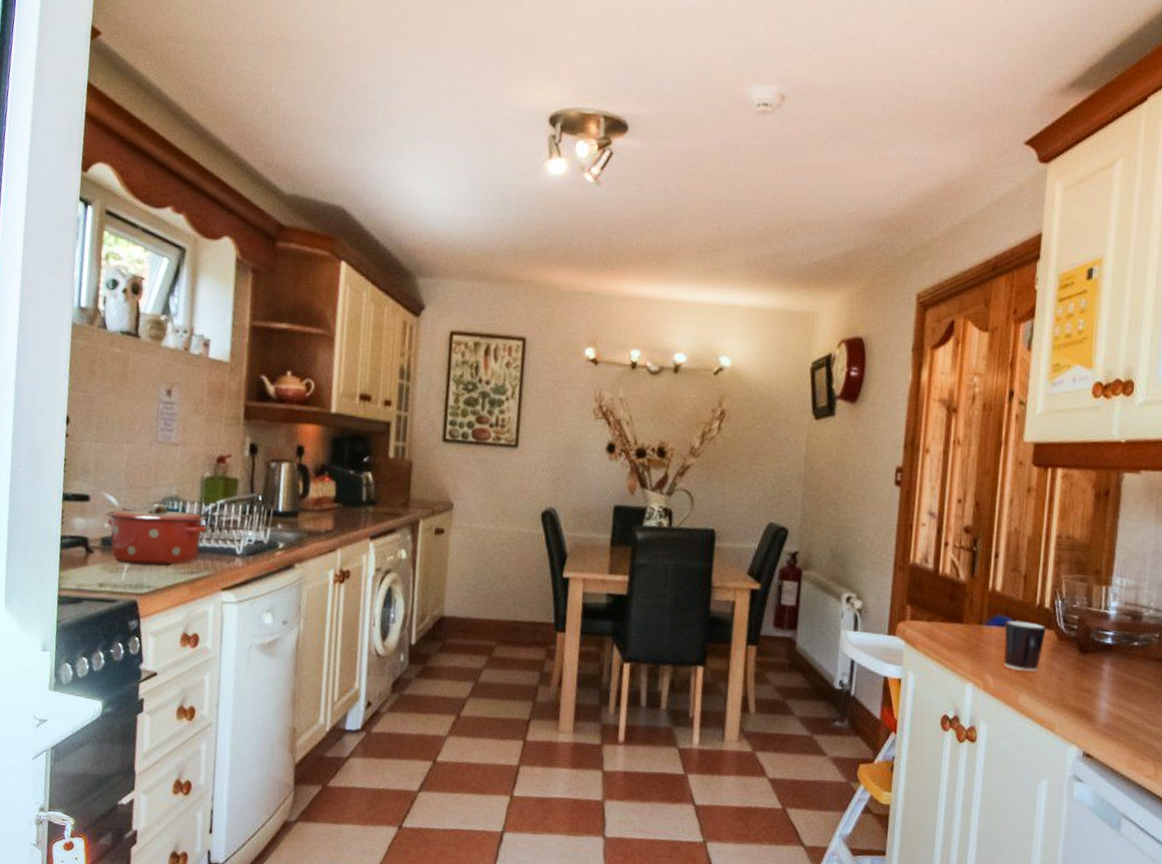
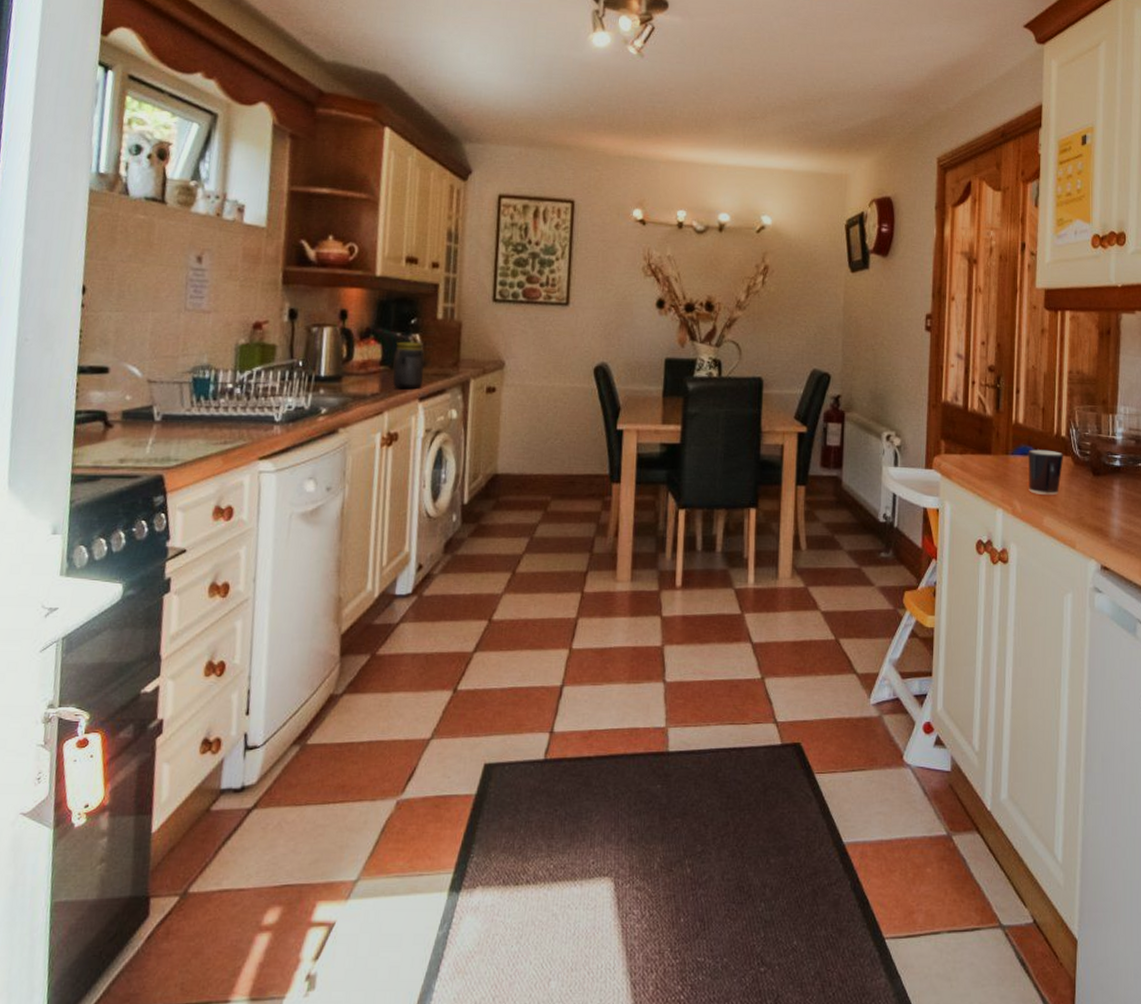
casserole: present [106,503,207,565] -> none [127,372,242,437]
jar: none [345,479,376,528] -> present [392,341,425,390]

